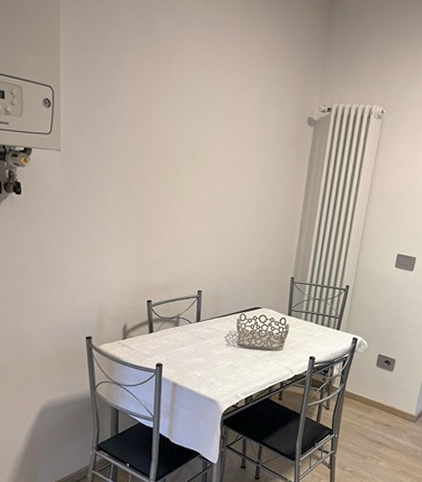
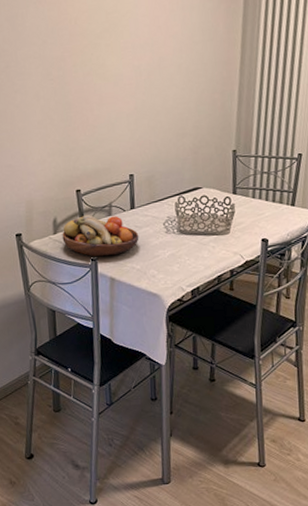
fruit bowl: none [131,323,202,363] -> present [62,214,139,257]

